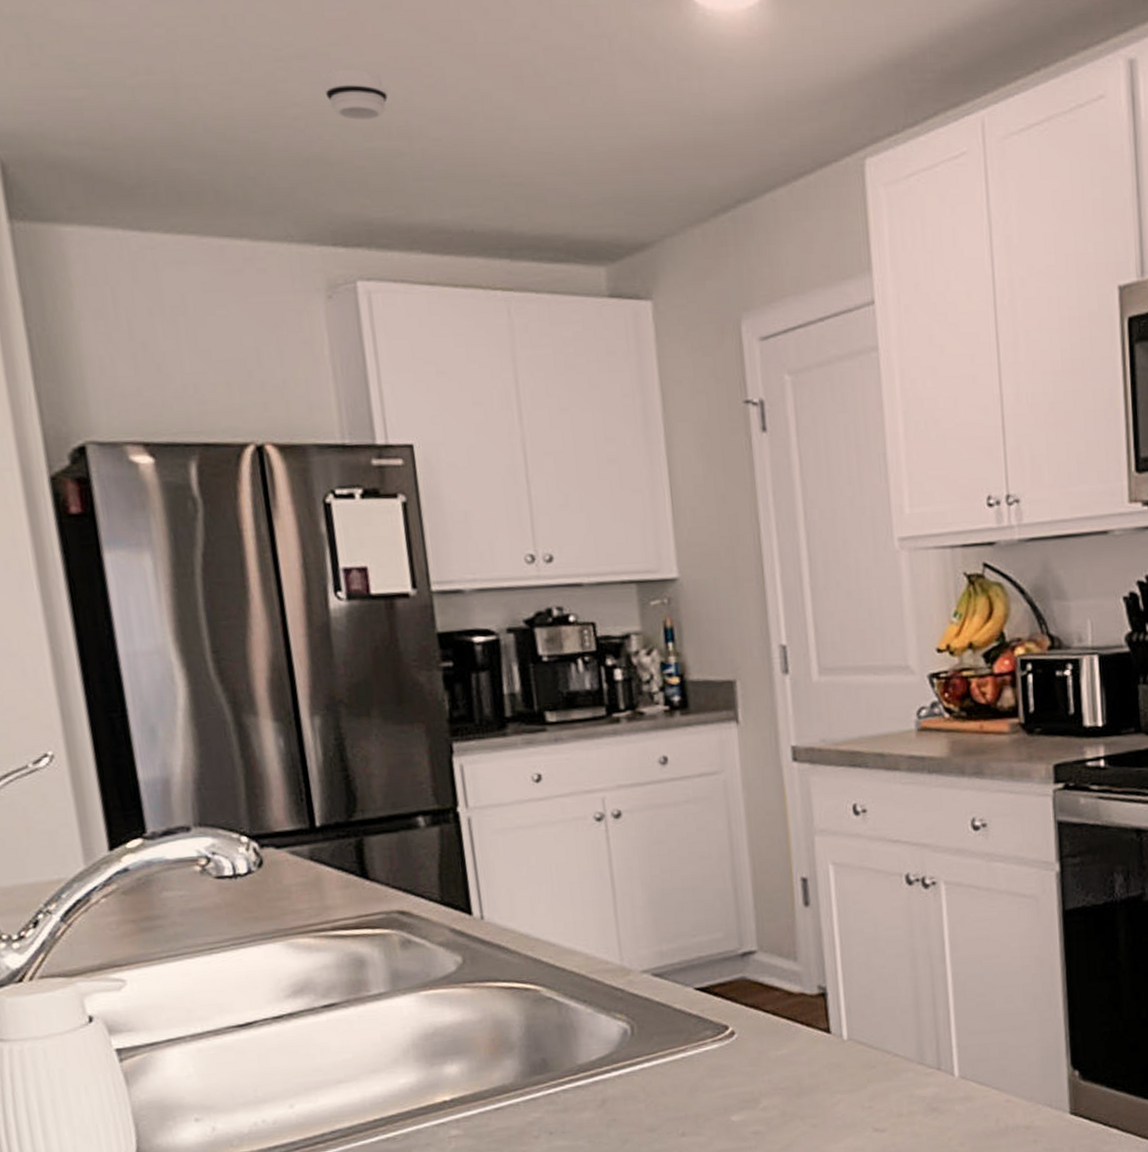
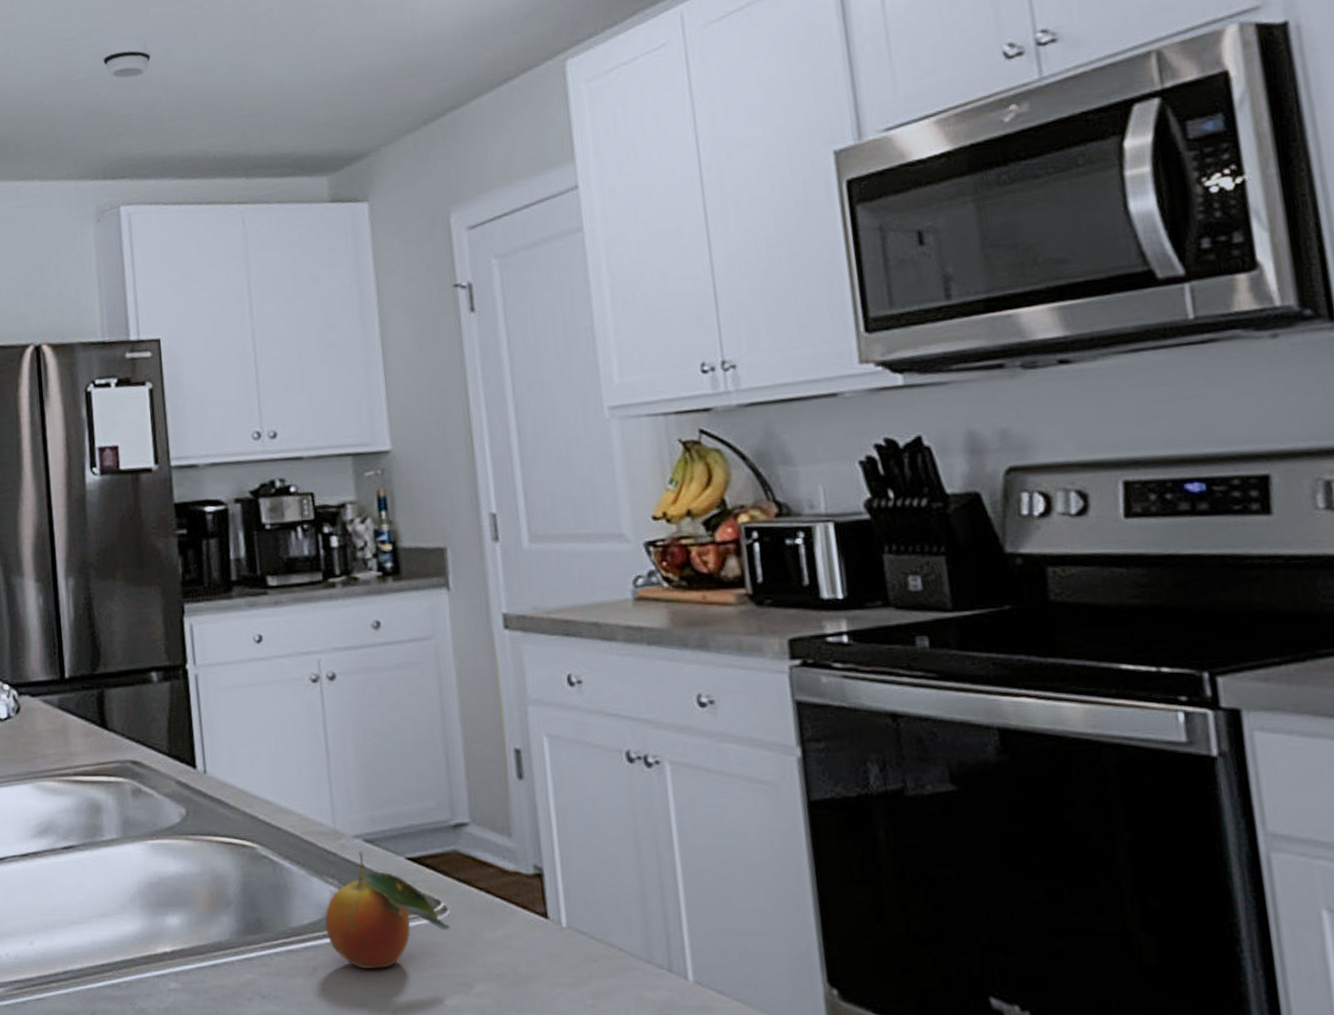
fruit: none [613,986,738,1096] -> present [325,852,450,970]

